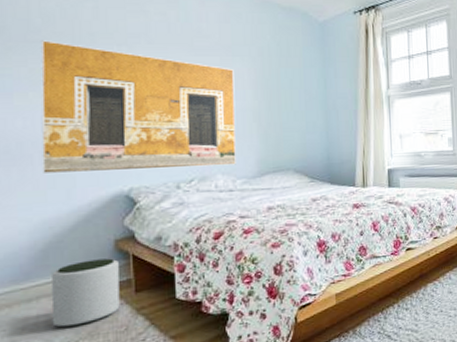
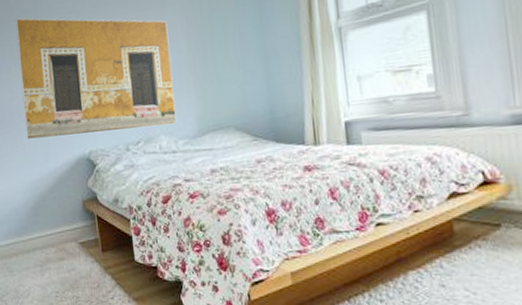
plant pot: present [51,258,120,328] -> none [41,218,92,278]

